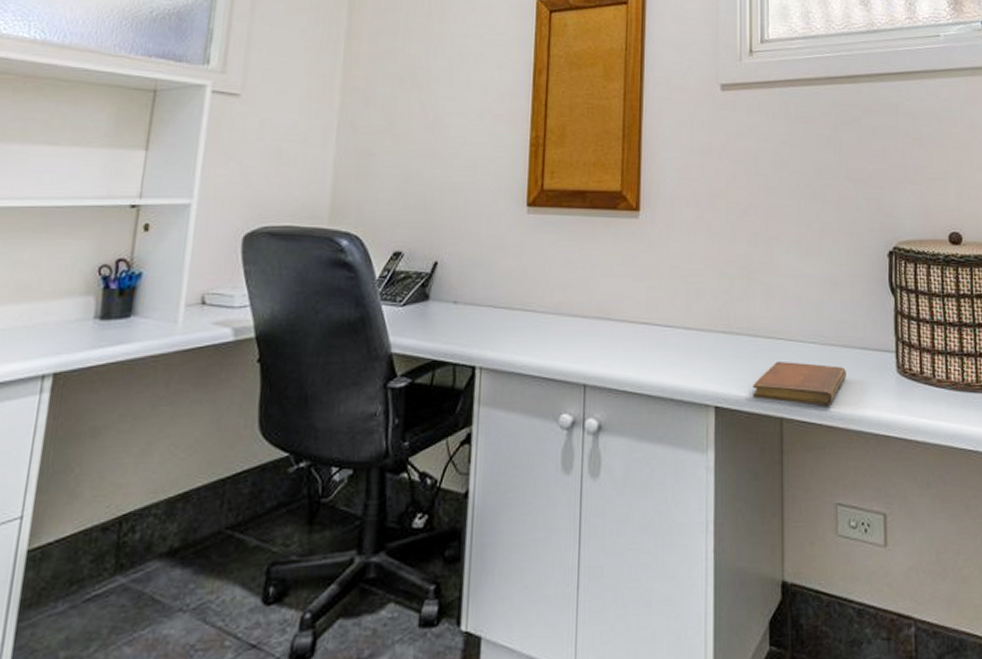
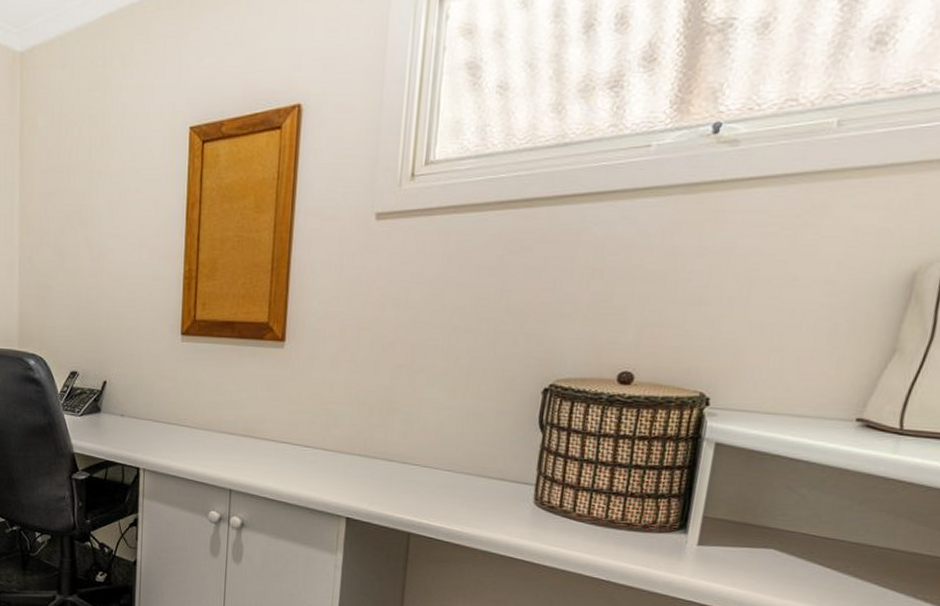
notebook: present [753,360,846,406] -> none [383,484,480,527]

